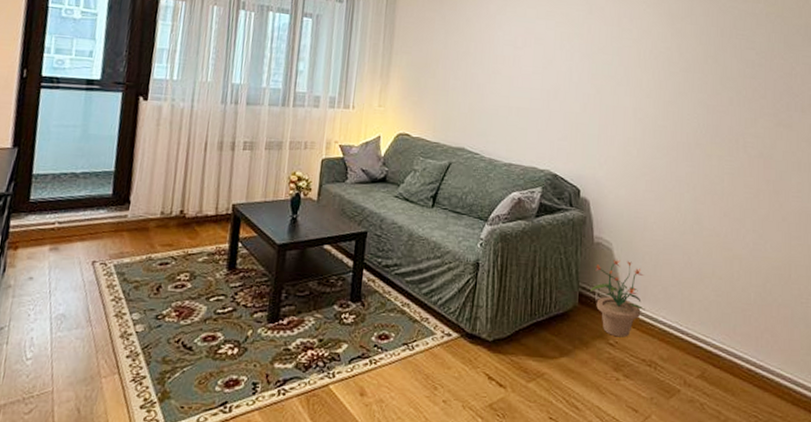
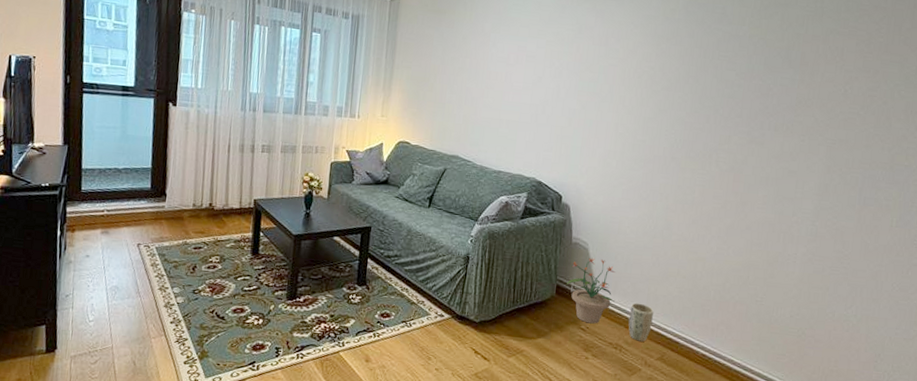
plant pot: none [662,310,689,357] -> present [628,303,654,342]

